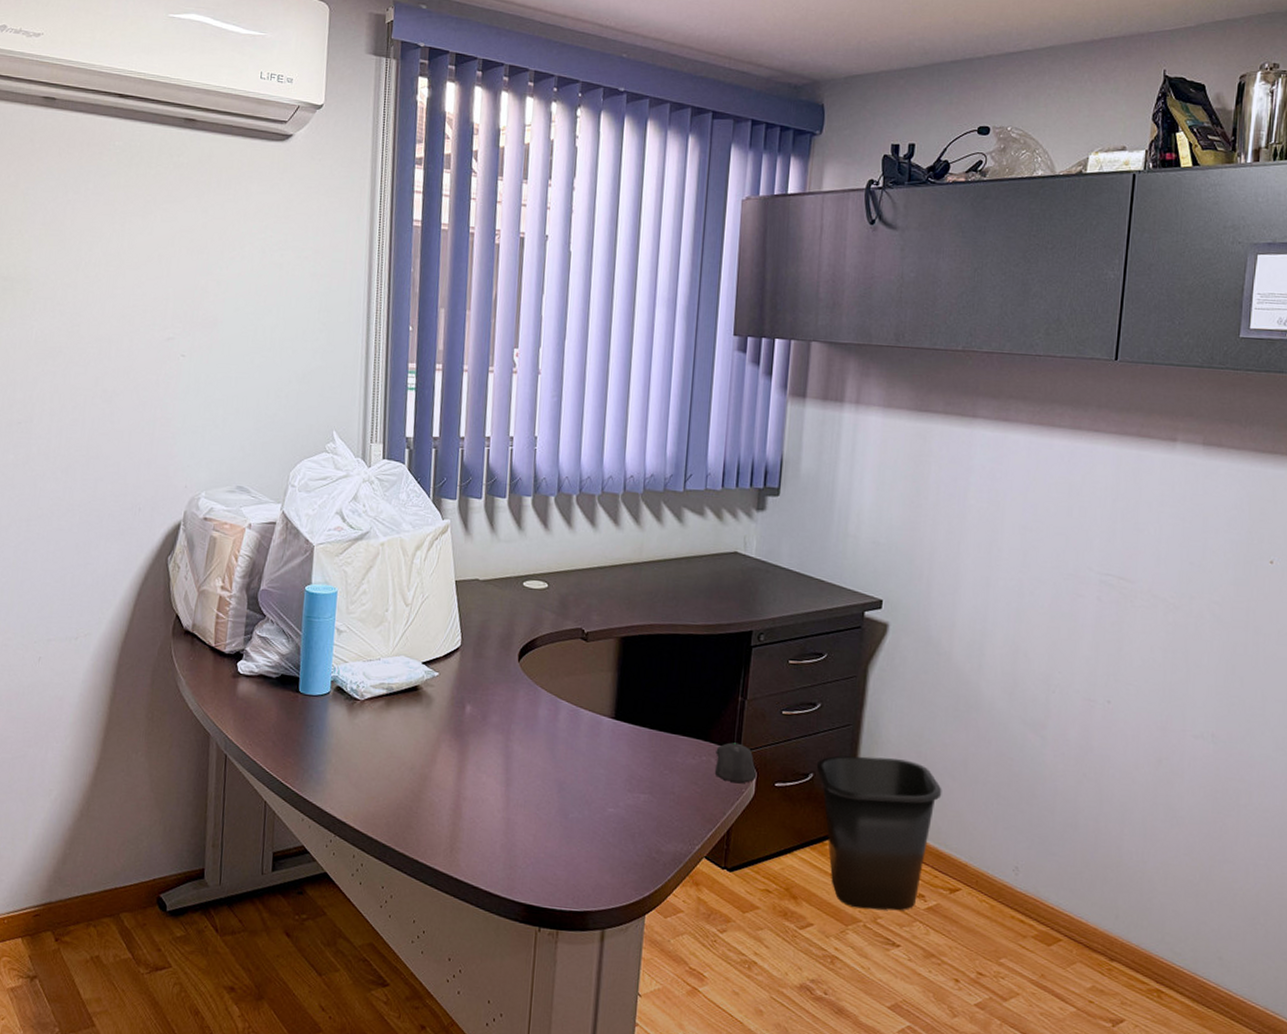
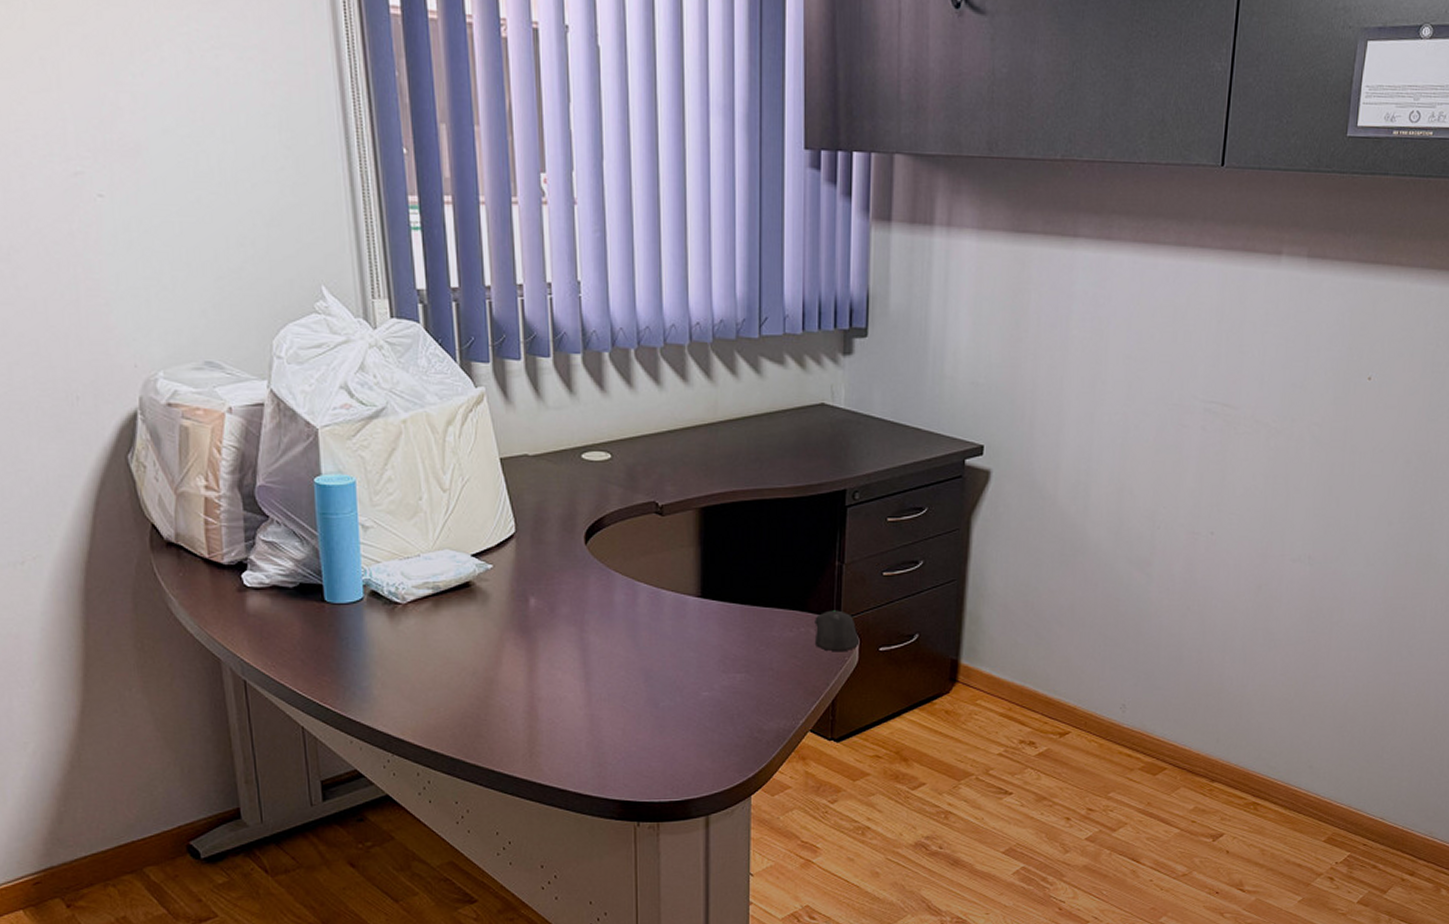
waste bin: present [816,755,942,911] -> none [921,611,1050,763]

